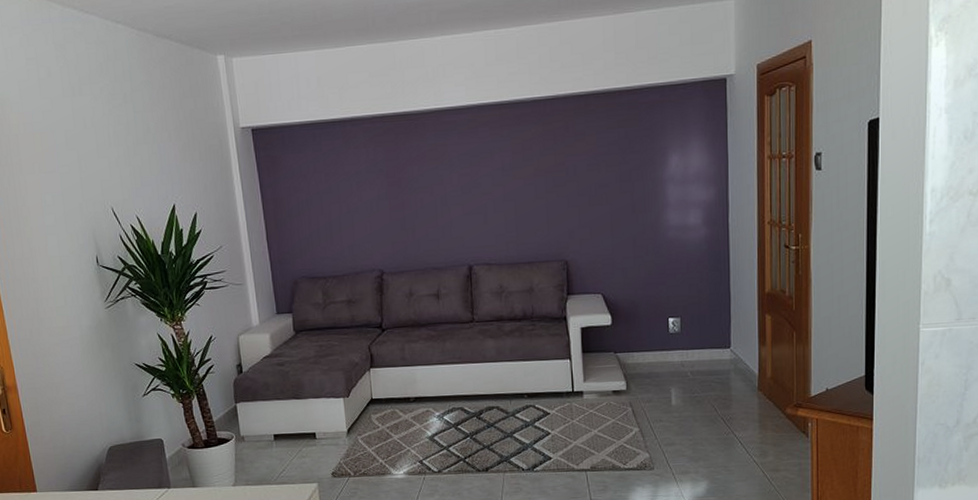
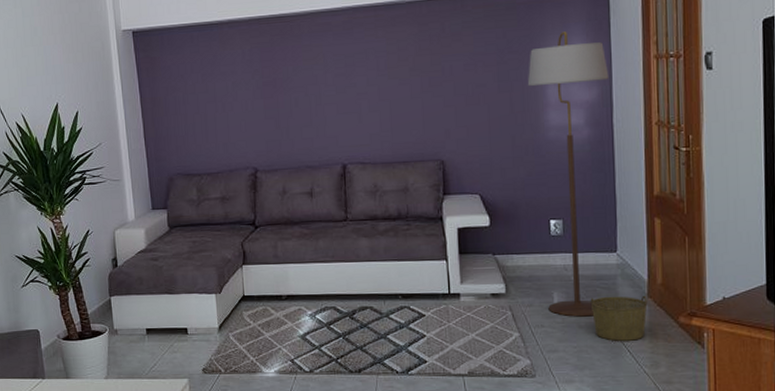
floor lamp: none [648,131,726,411] -> present [527,31,610,317]
basket: none [705,388,758,433] -> present [590,295,648,341]

